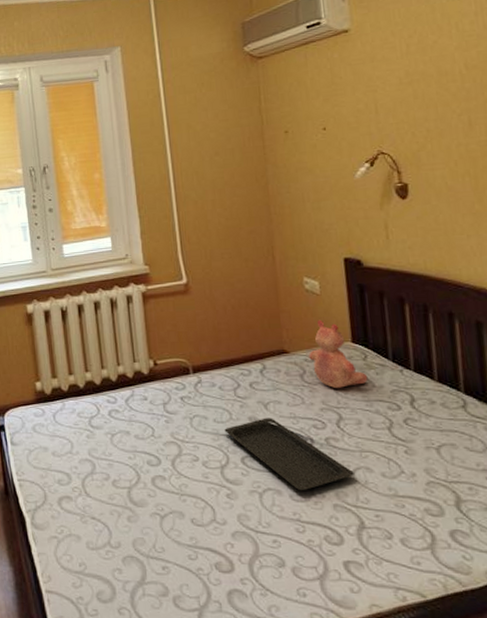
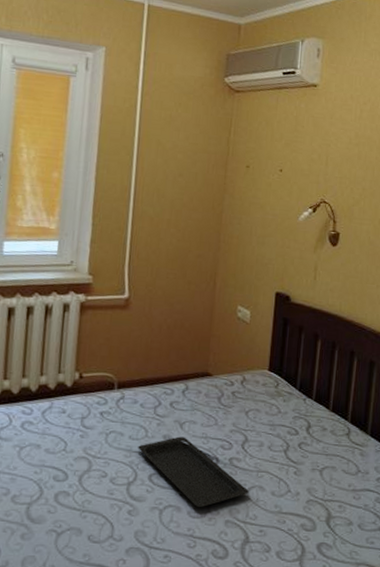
teddy bear: present [309,320,368,388] -> none [229,347,276,412]

